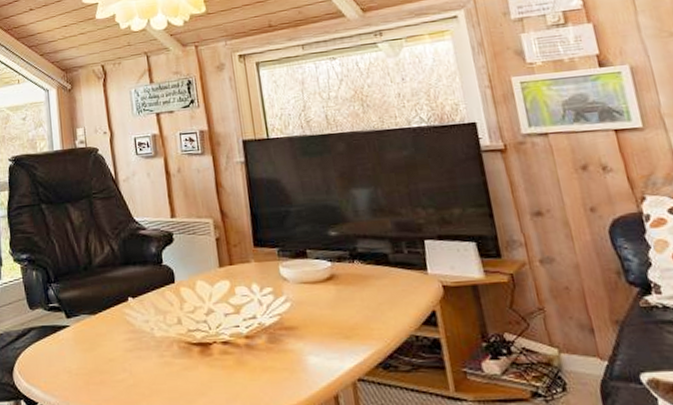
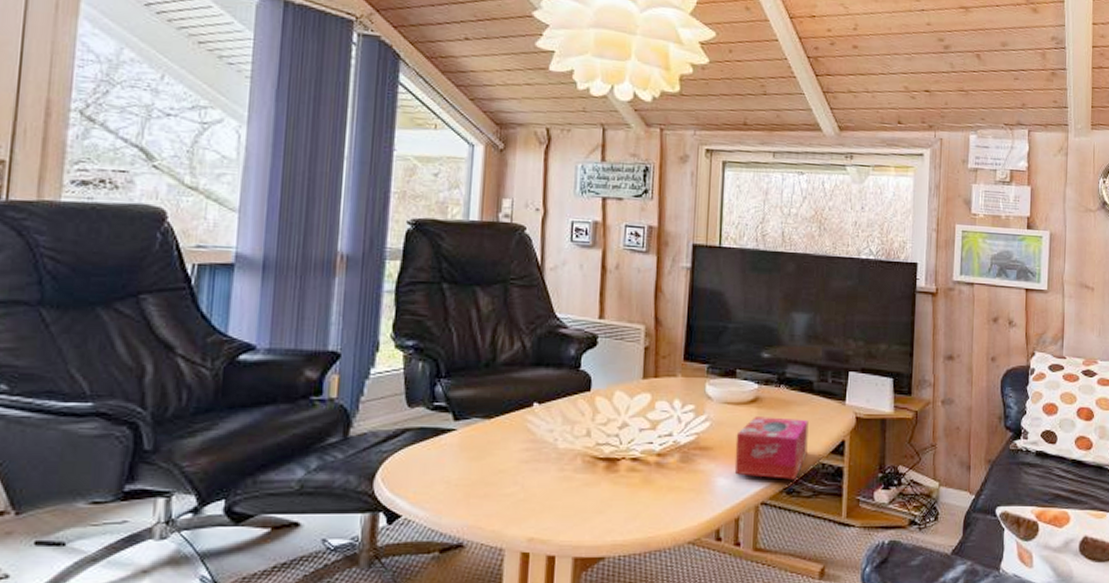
tissue box: none [318,292,397,354] -> present [734,417,809,480]

